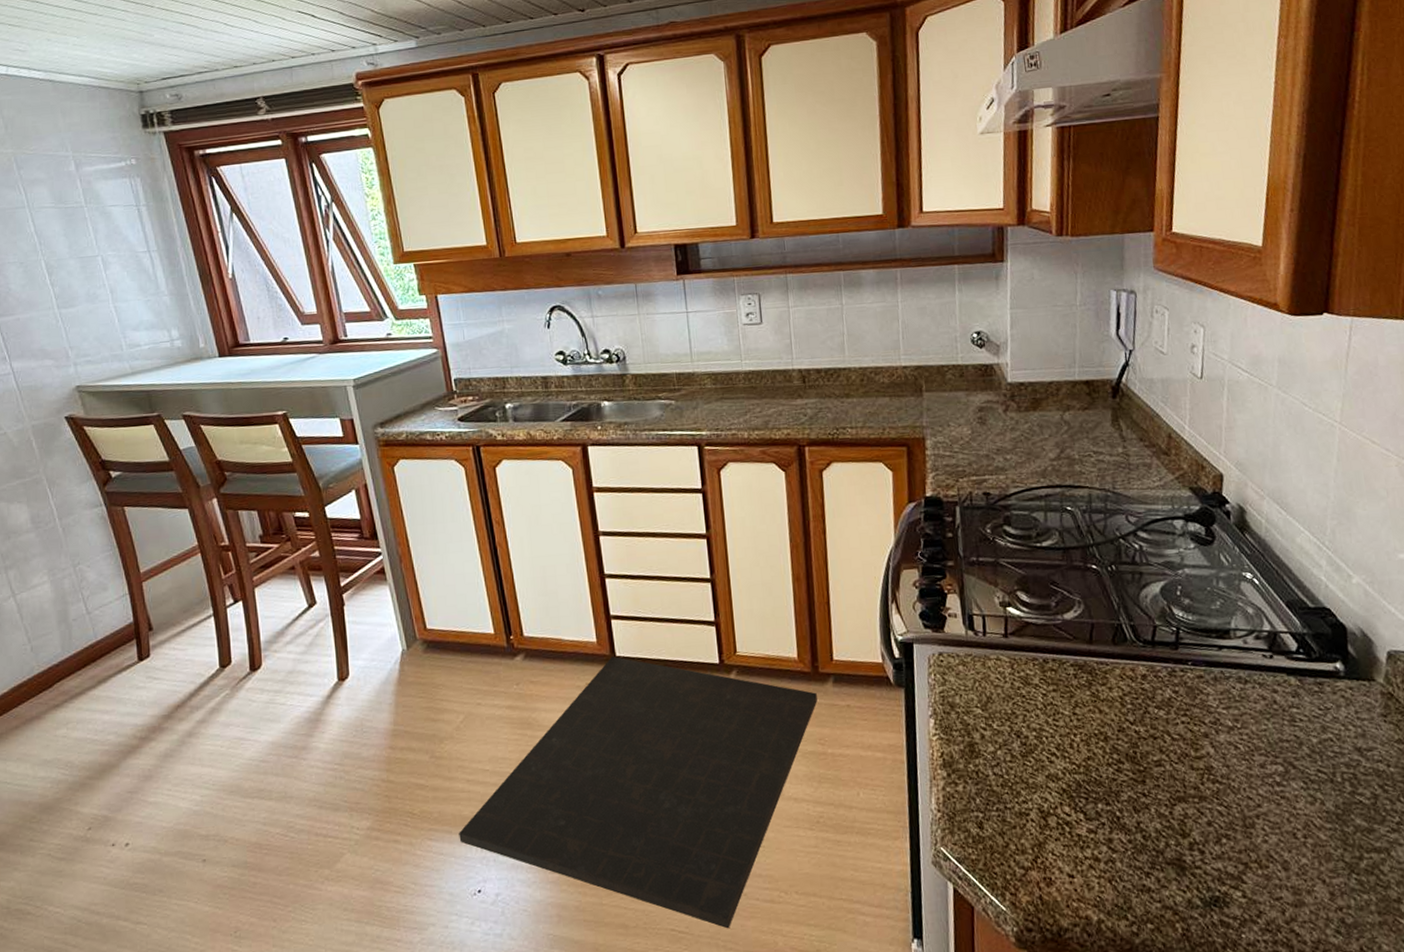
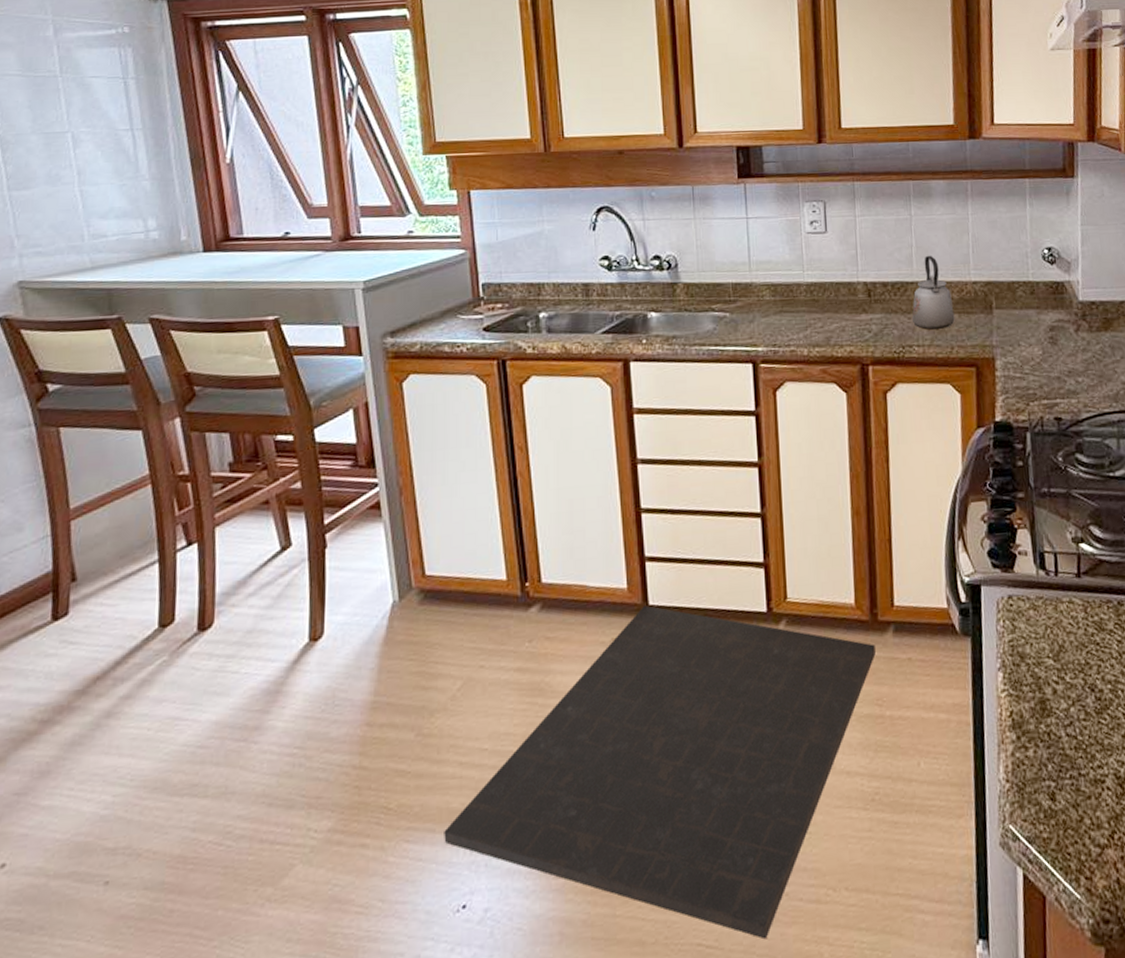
kettle: none [844,342,886,413] -> present [911,255,955,331]

